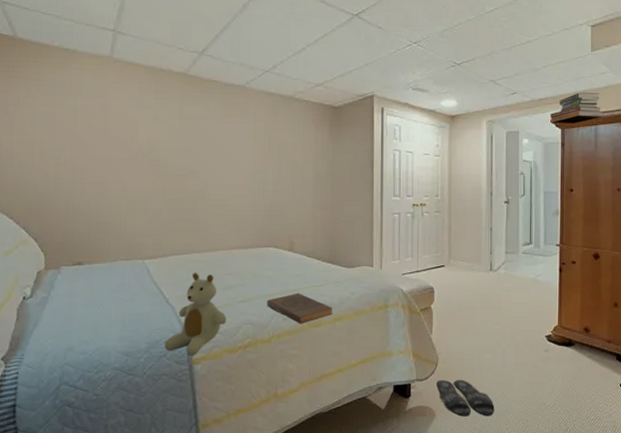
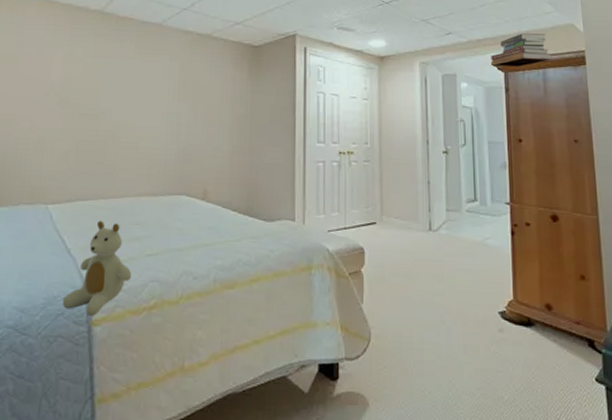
book: present [267,293,332,324] -> none [176,248,249,285]
slippers: present [436,379,494,417] -> none [369,359,439,410]

